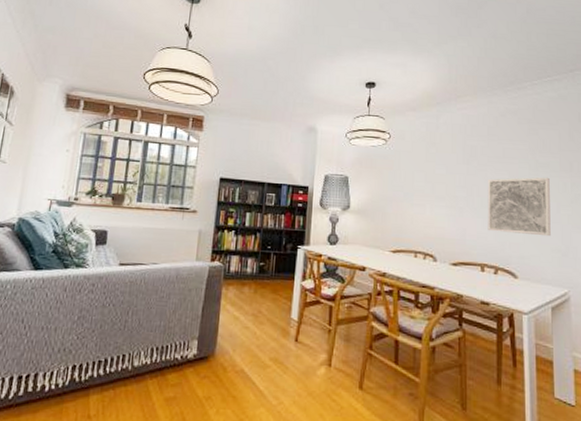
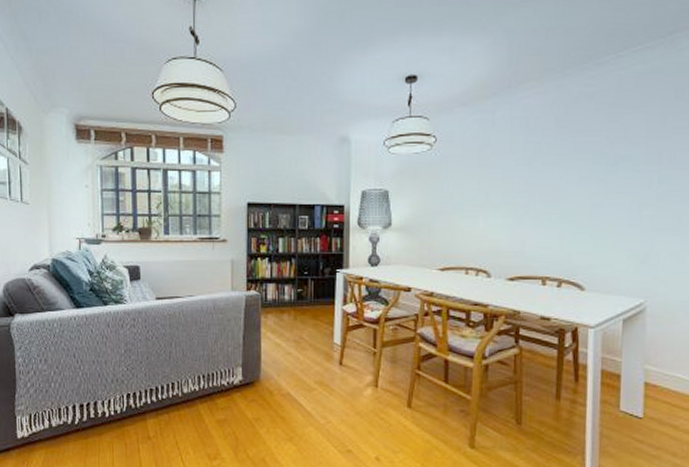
wall art: present [487,177,551,237] -> none [551,173,631,242]

